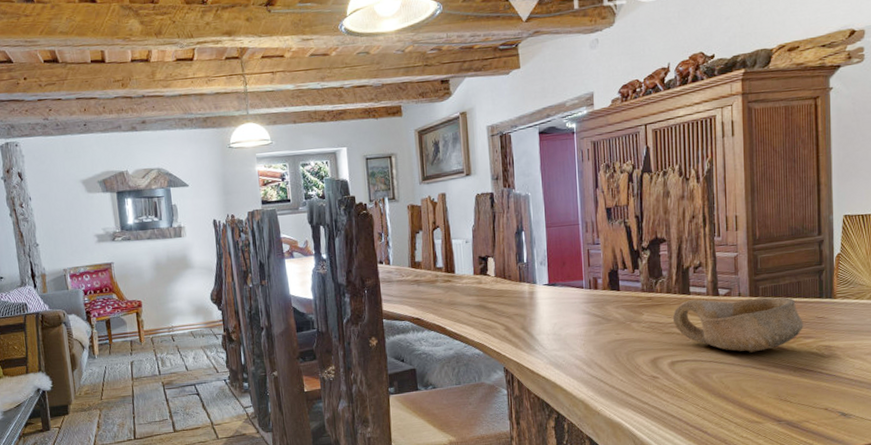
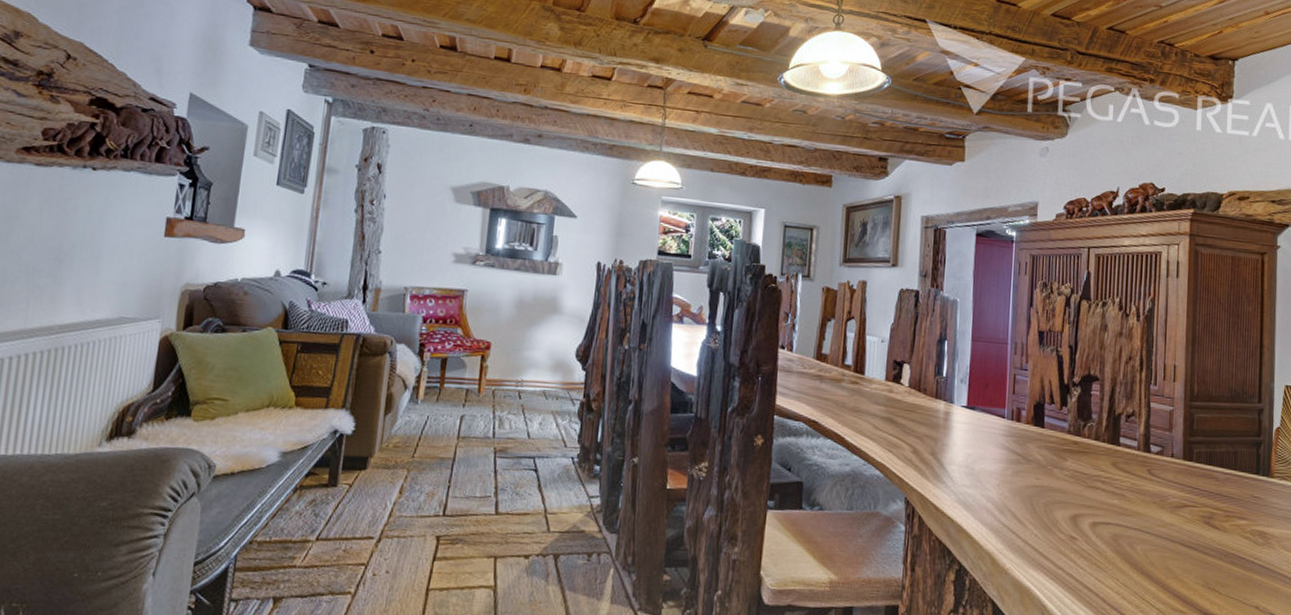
bowl: present [672,297,804,353] -> none [1098,452,1238,526]

